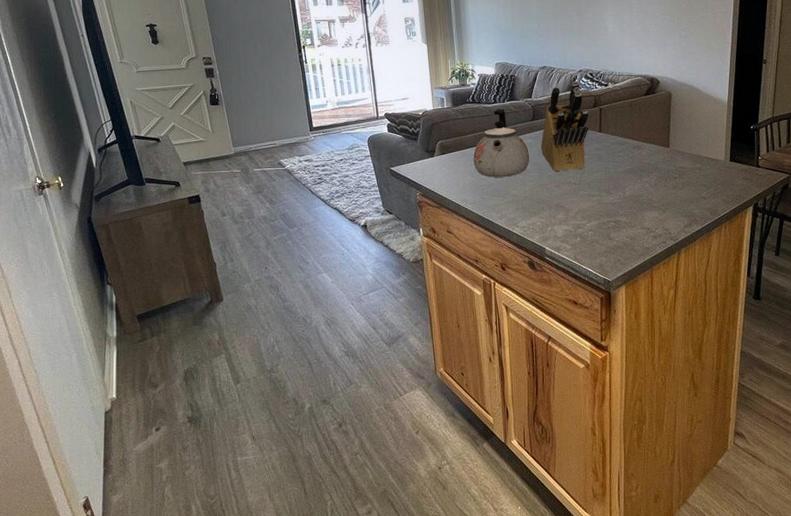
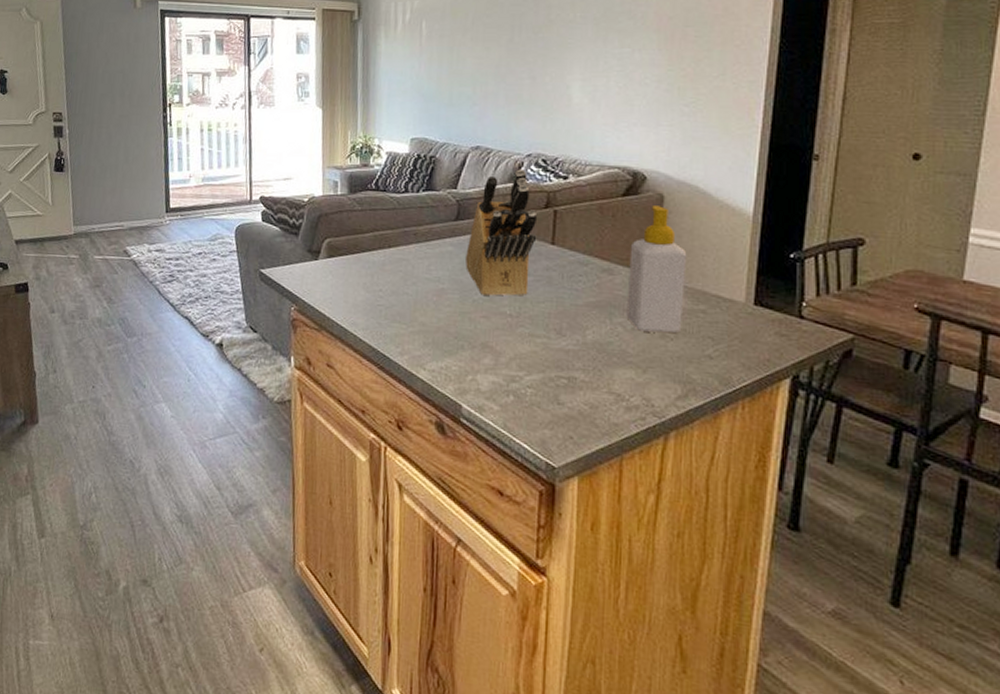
kettle: present [473,108,530,177] -> none [370,200,449,297]
soap bottle: none [650,100,688,185] -> present [626,205,687,334]

